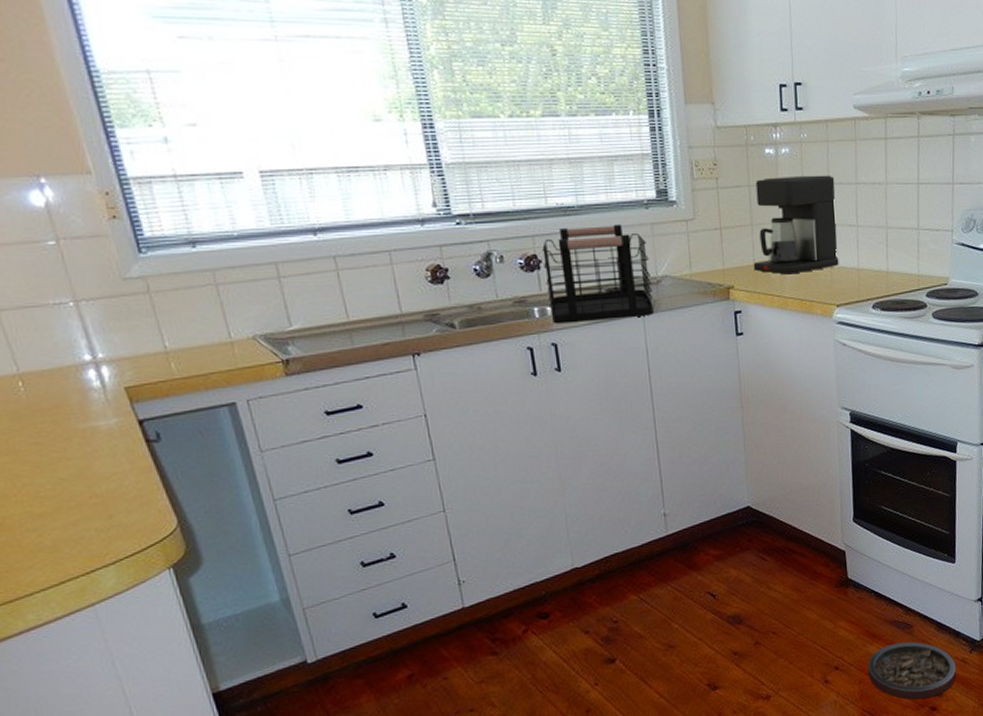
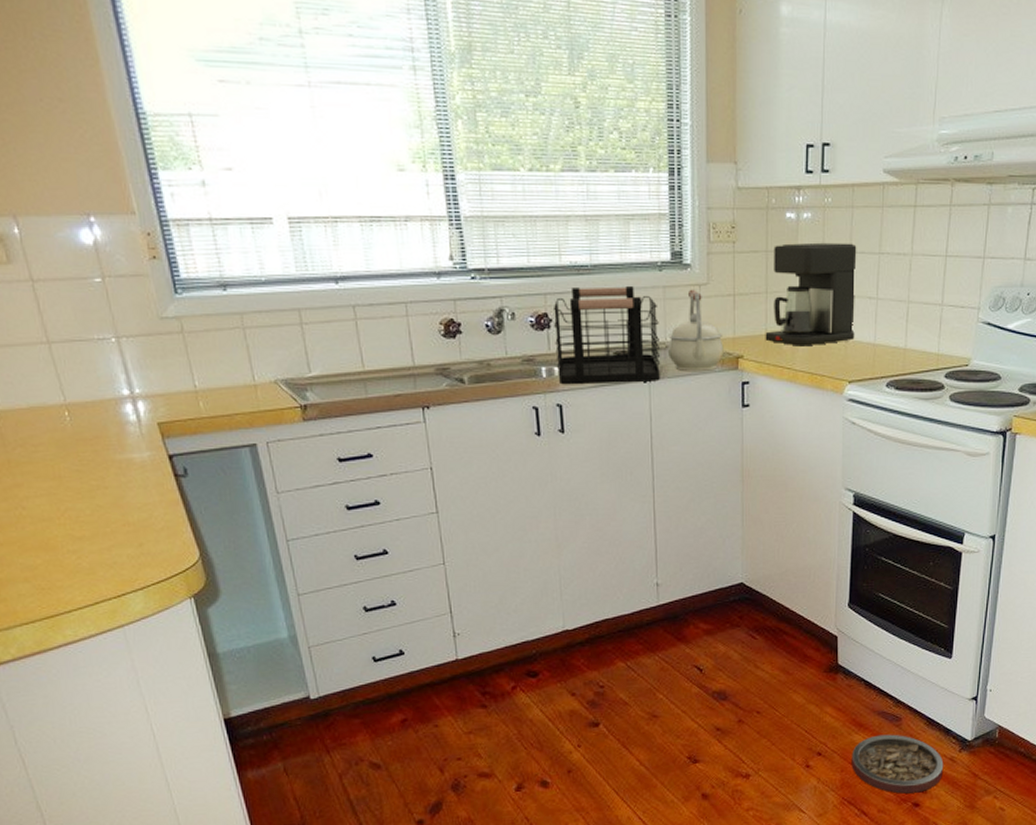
kettle: none [659,224,715,305] -> present [668,289,724,372]

